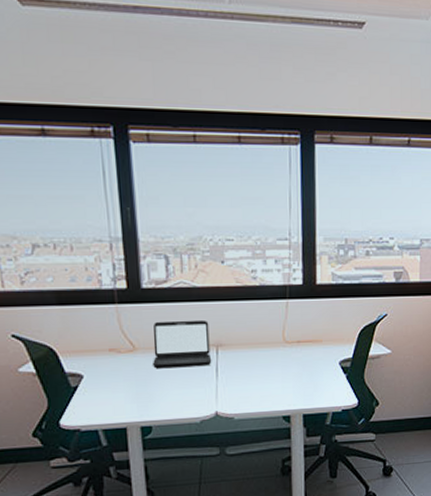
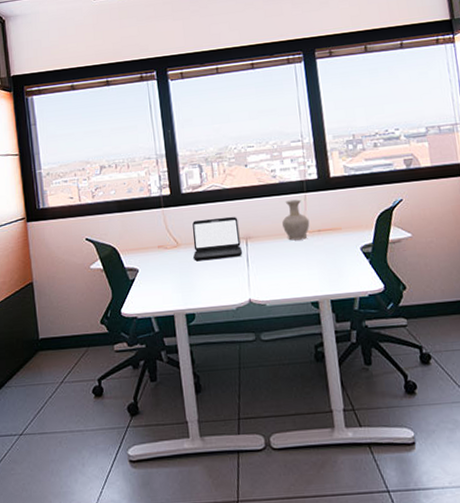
vase: none [259,306,289,351] -> present [282,199,310,241]

